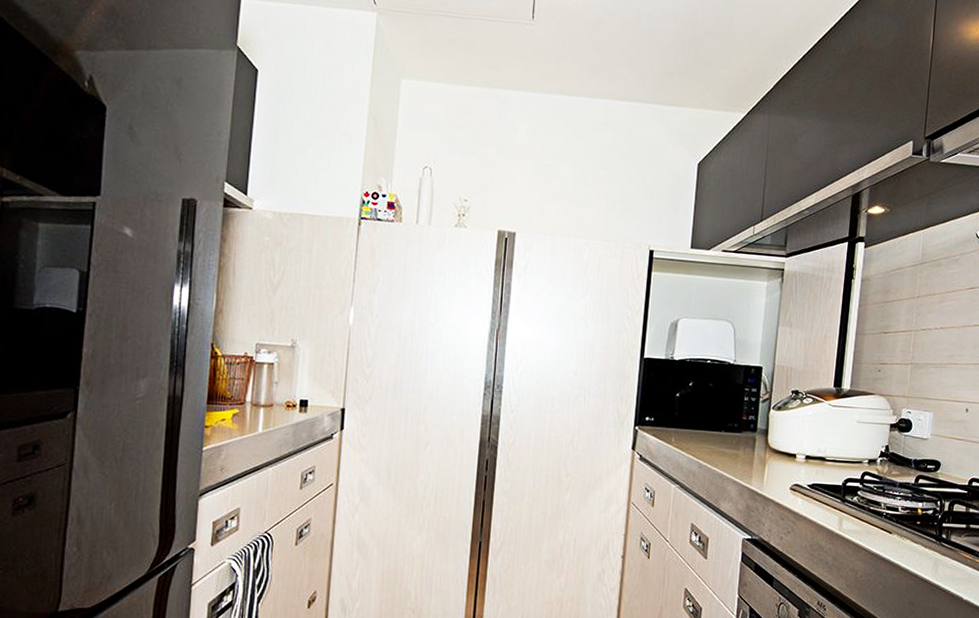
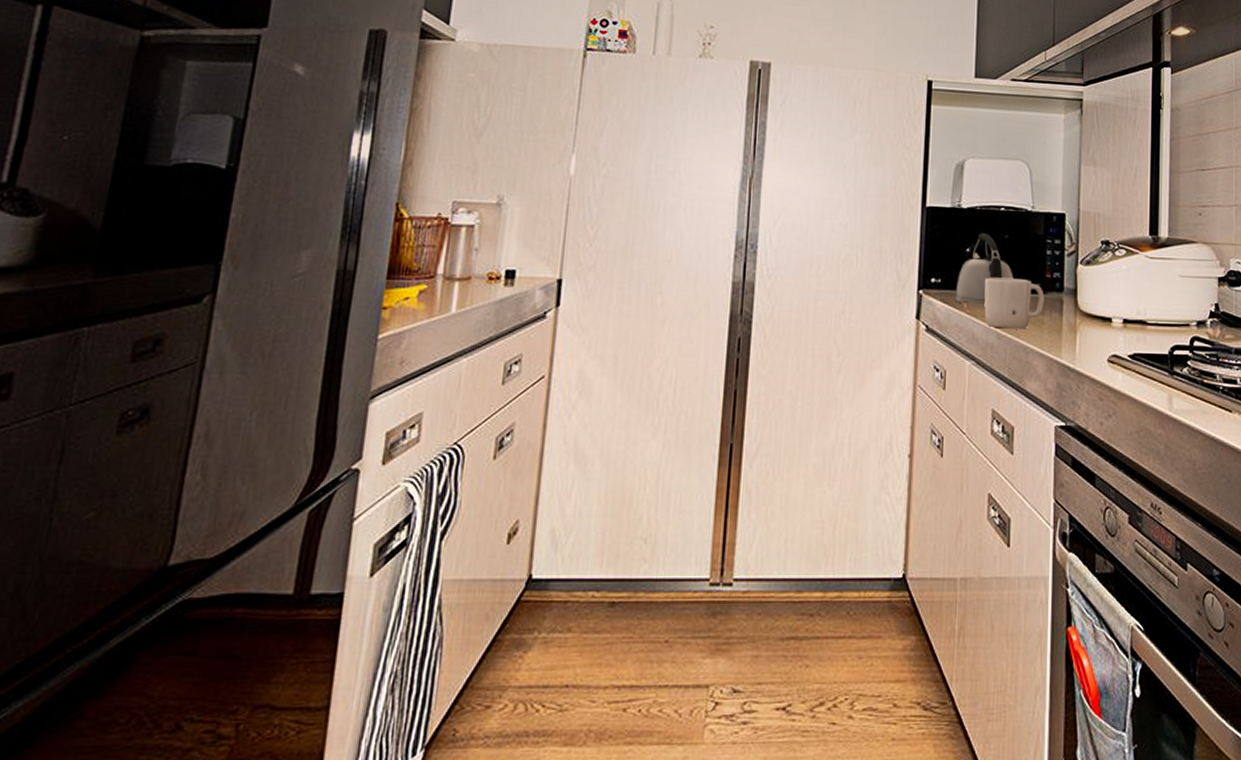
kettle: none [665,381,715,439] -> present [955,233,1013,304]
mug: none [688,417,740,461] -> present [984,277,1045,329]

